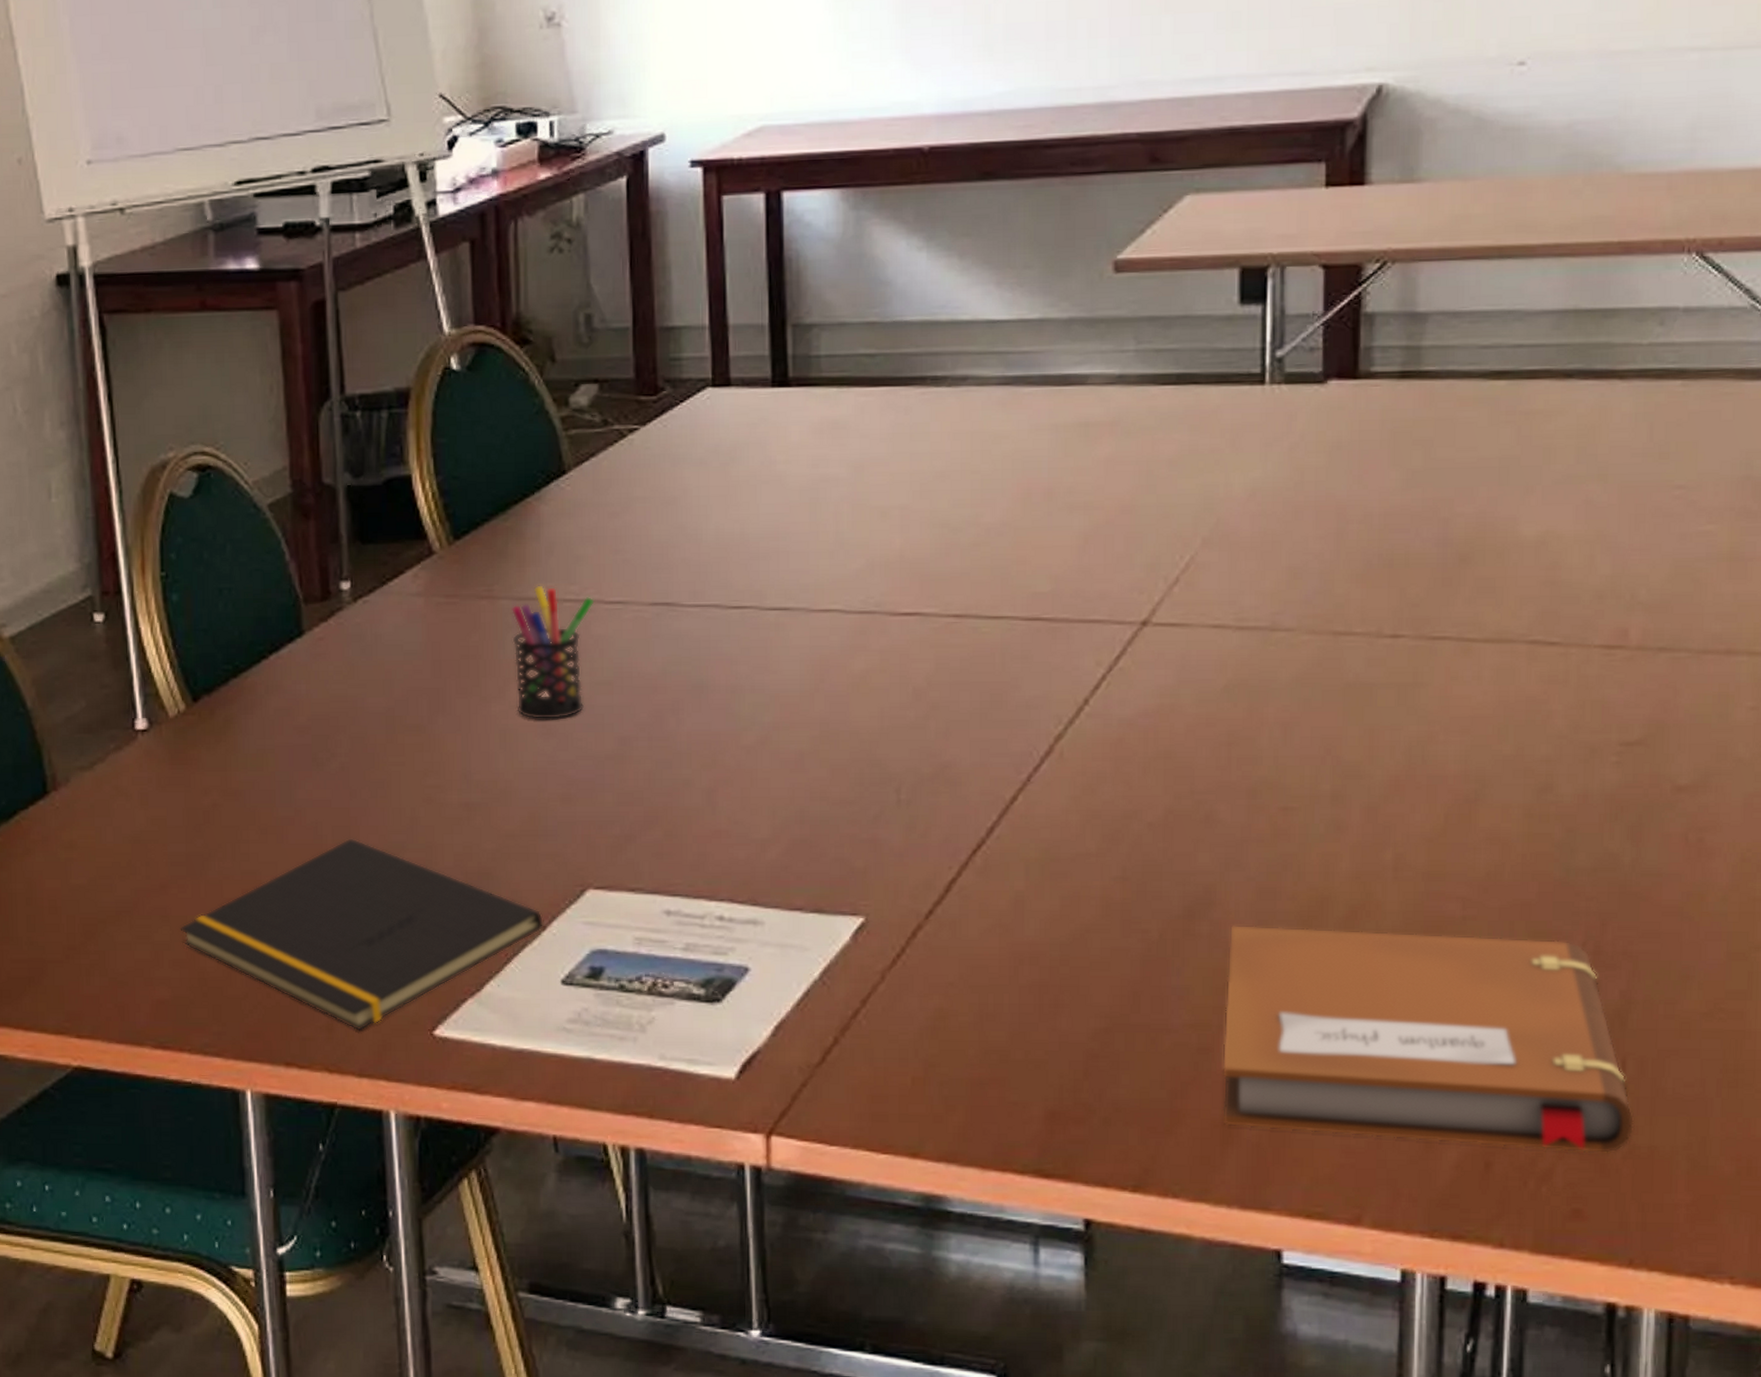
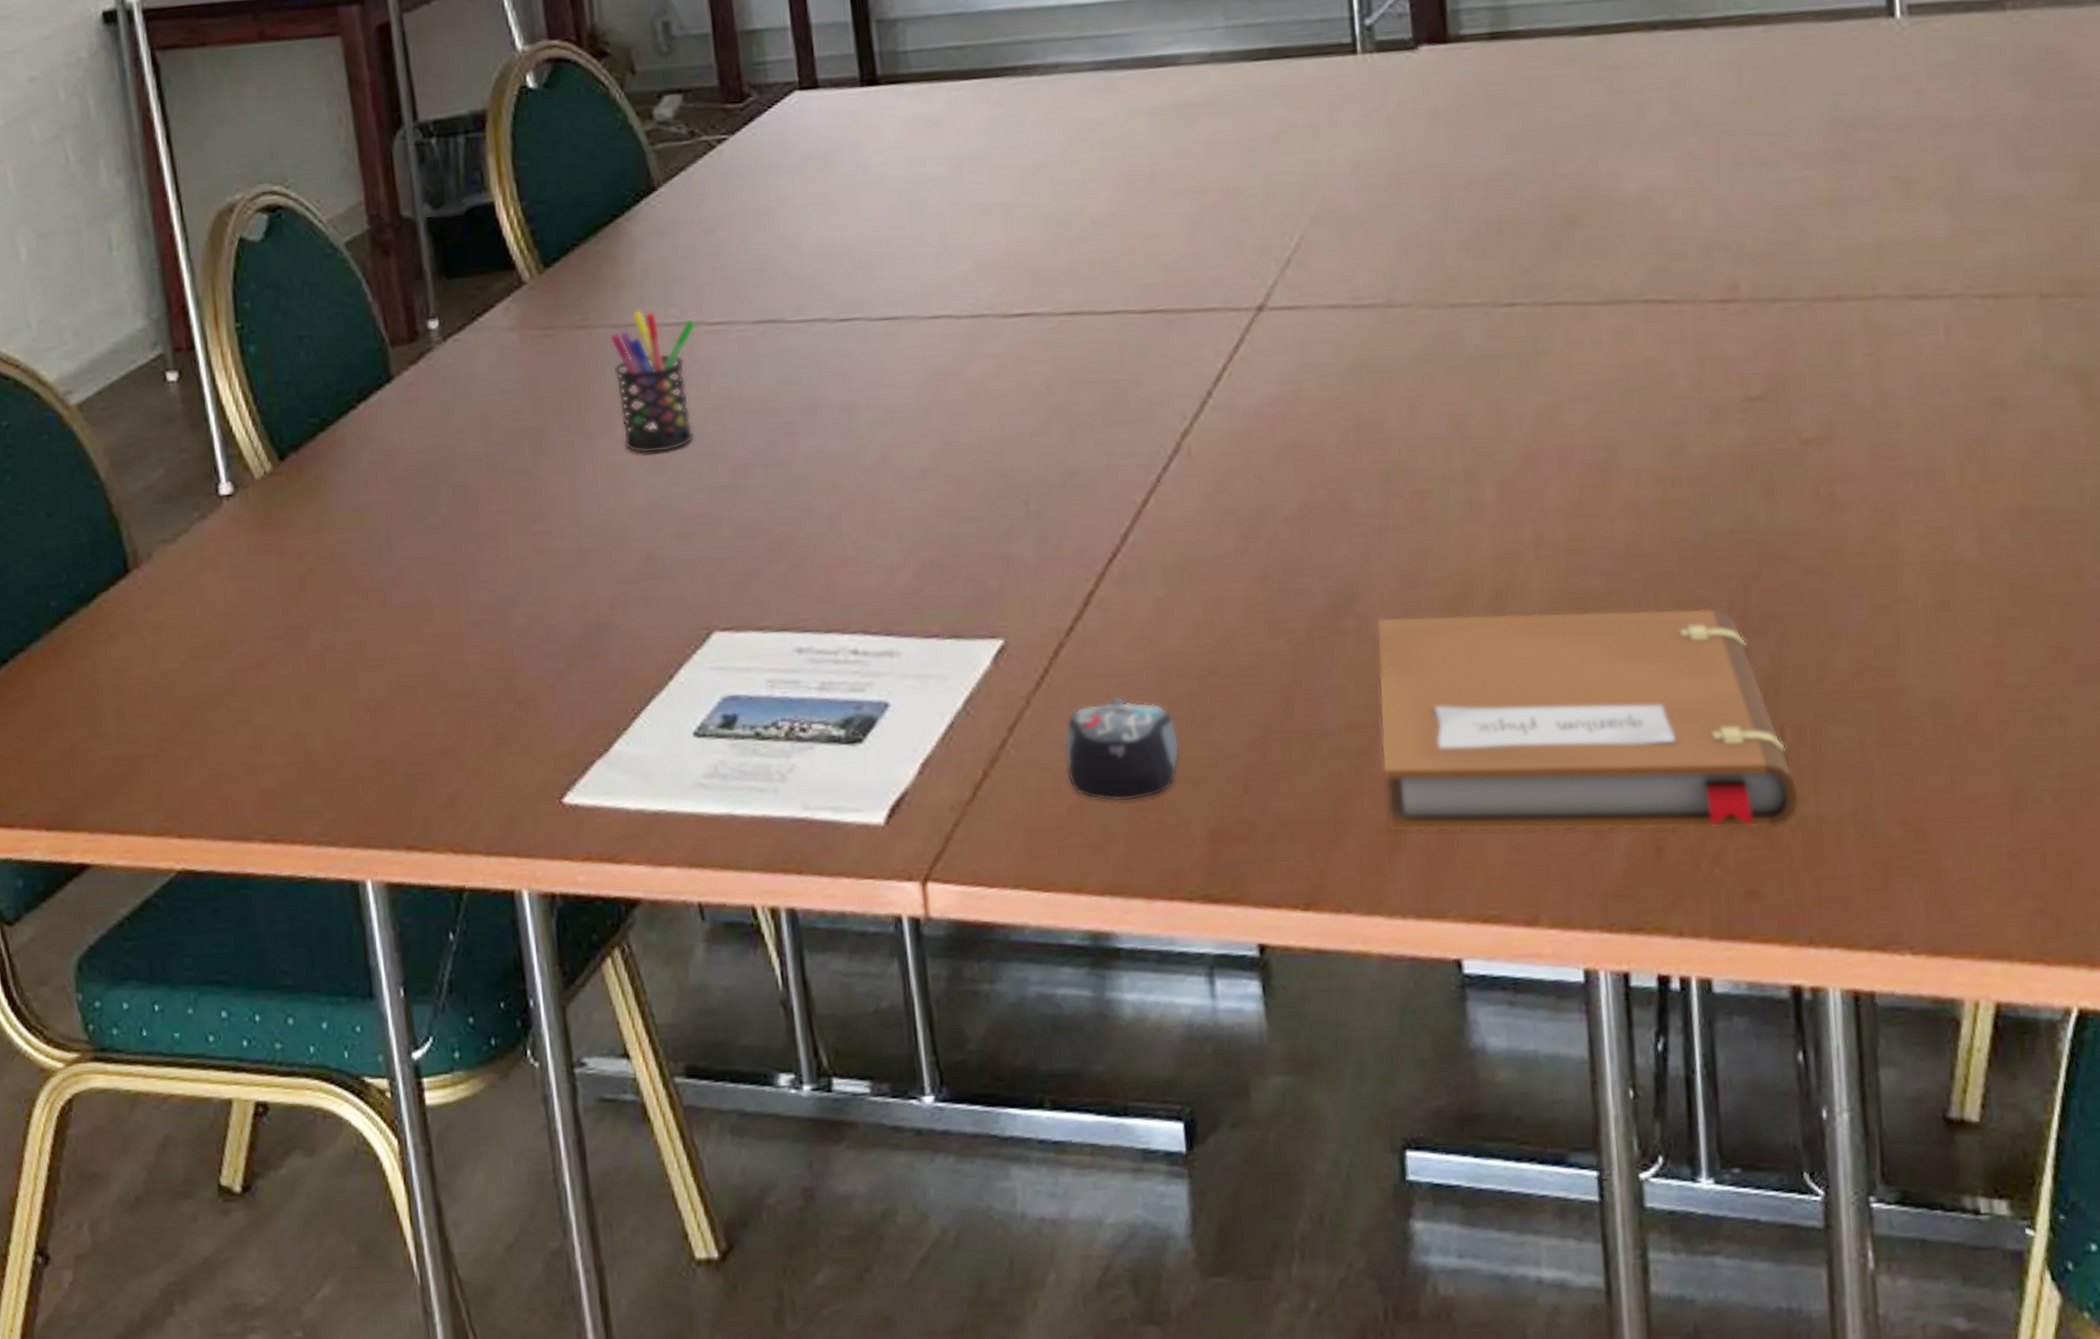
notepad: present [180,838,544,1031] -> none [282,595,671,805]
computer mouse: none [913,978,1026,1076] -> present [1064,696,1180,802]

